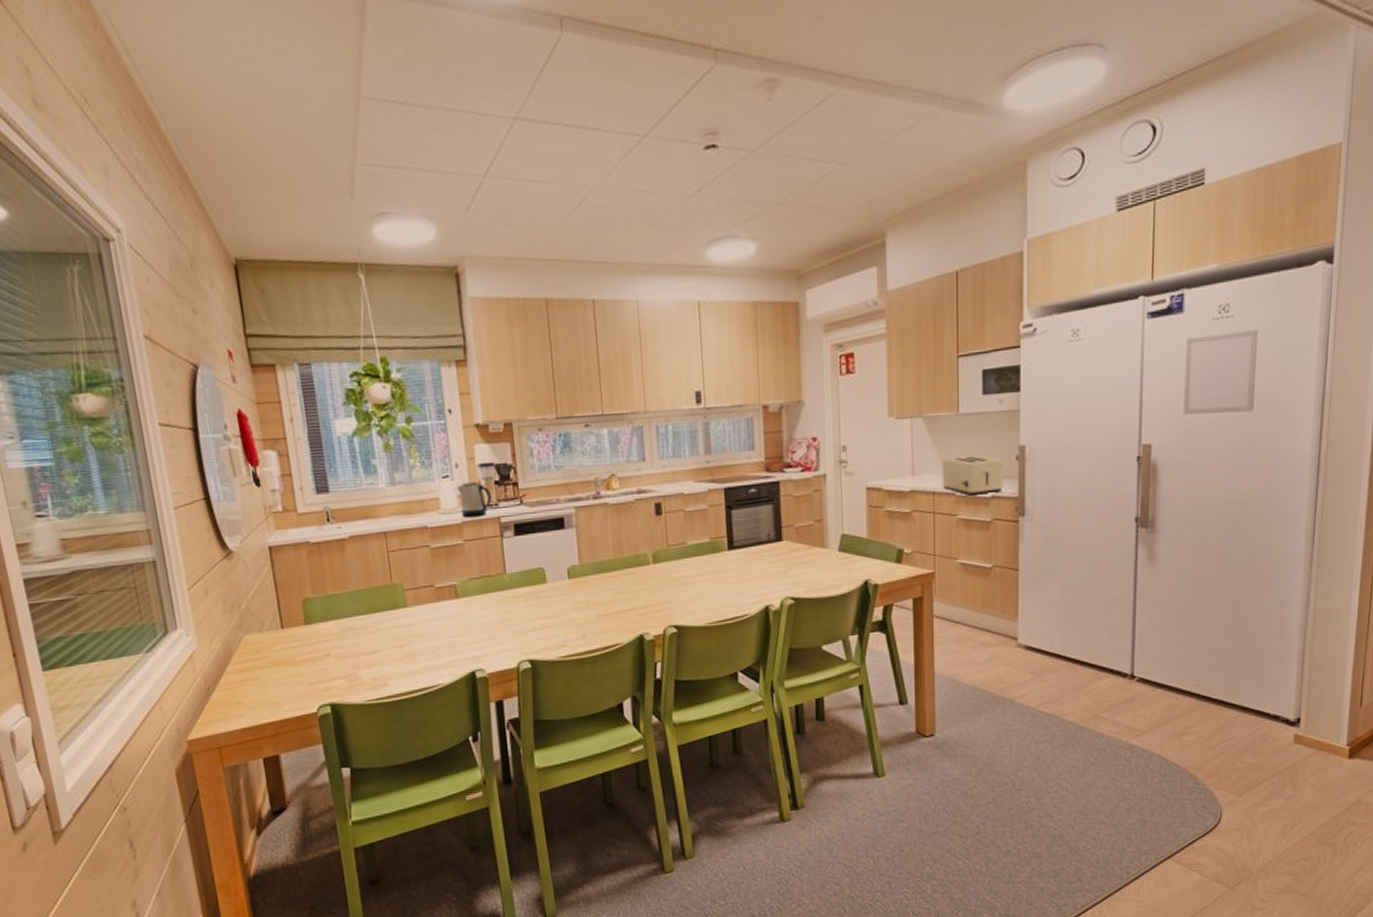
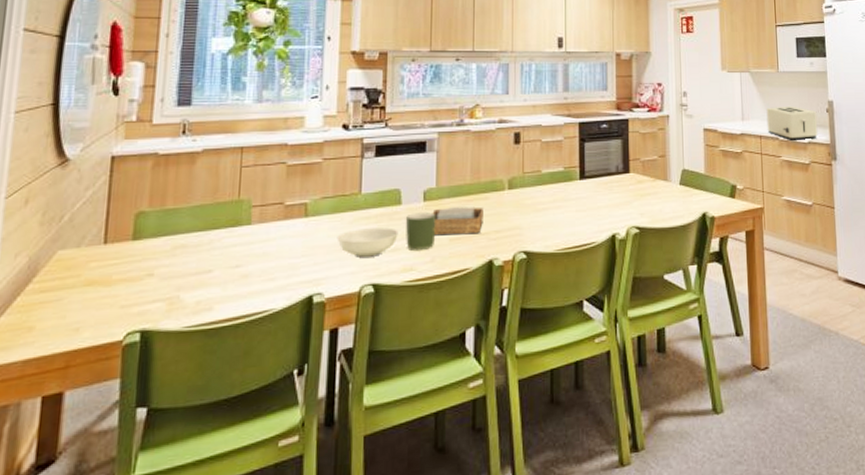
kettle: present [458,481,493,518] -> none [325,103,359,138]
bowl: none [489,606,548,635] -> present [337,227,399,257]
mug: none [553,590,585,628] -> present [406,212,436,250]
napkin holder: none [578,582,630,613] -> present [432,207,483,236]

